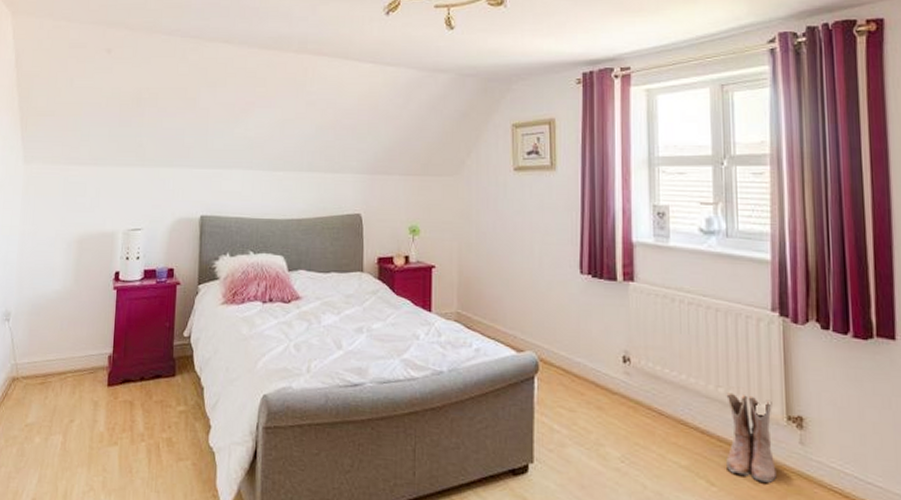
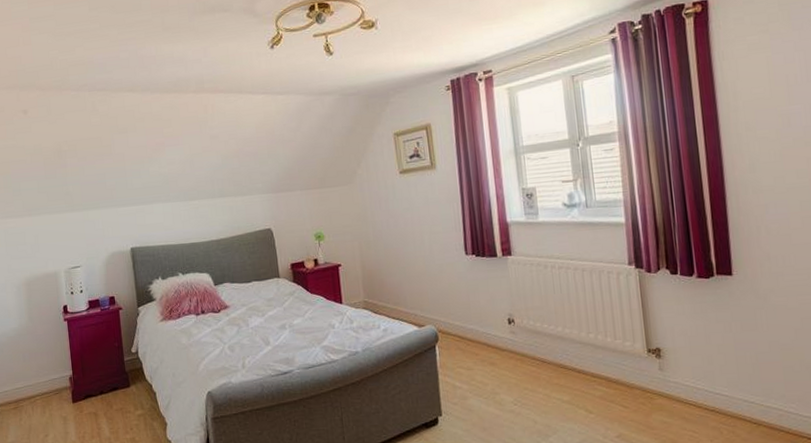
boots: present [726,392,777,483] -> none [596,336,642,405]

